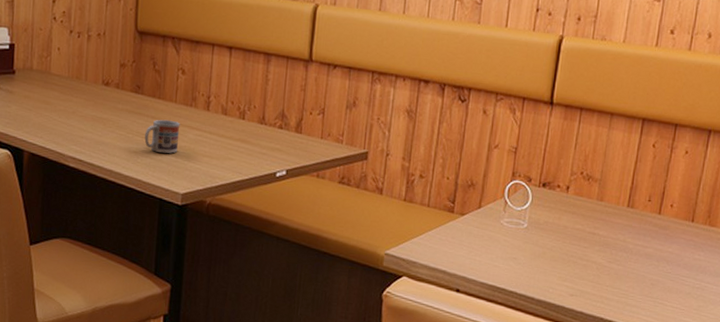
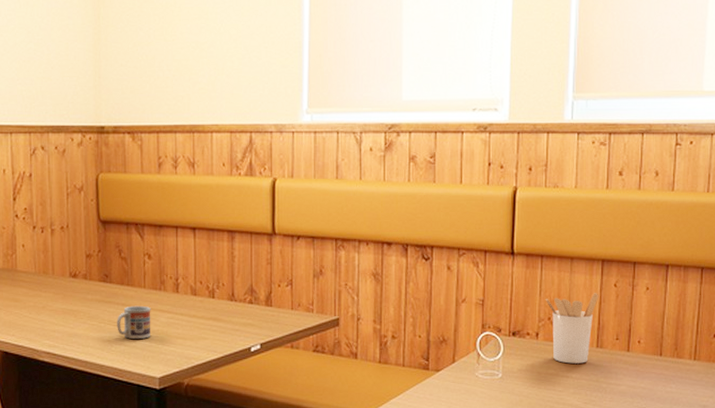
utensil holder: none [579,151,636,222] -> present [545,292,599,364]

